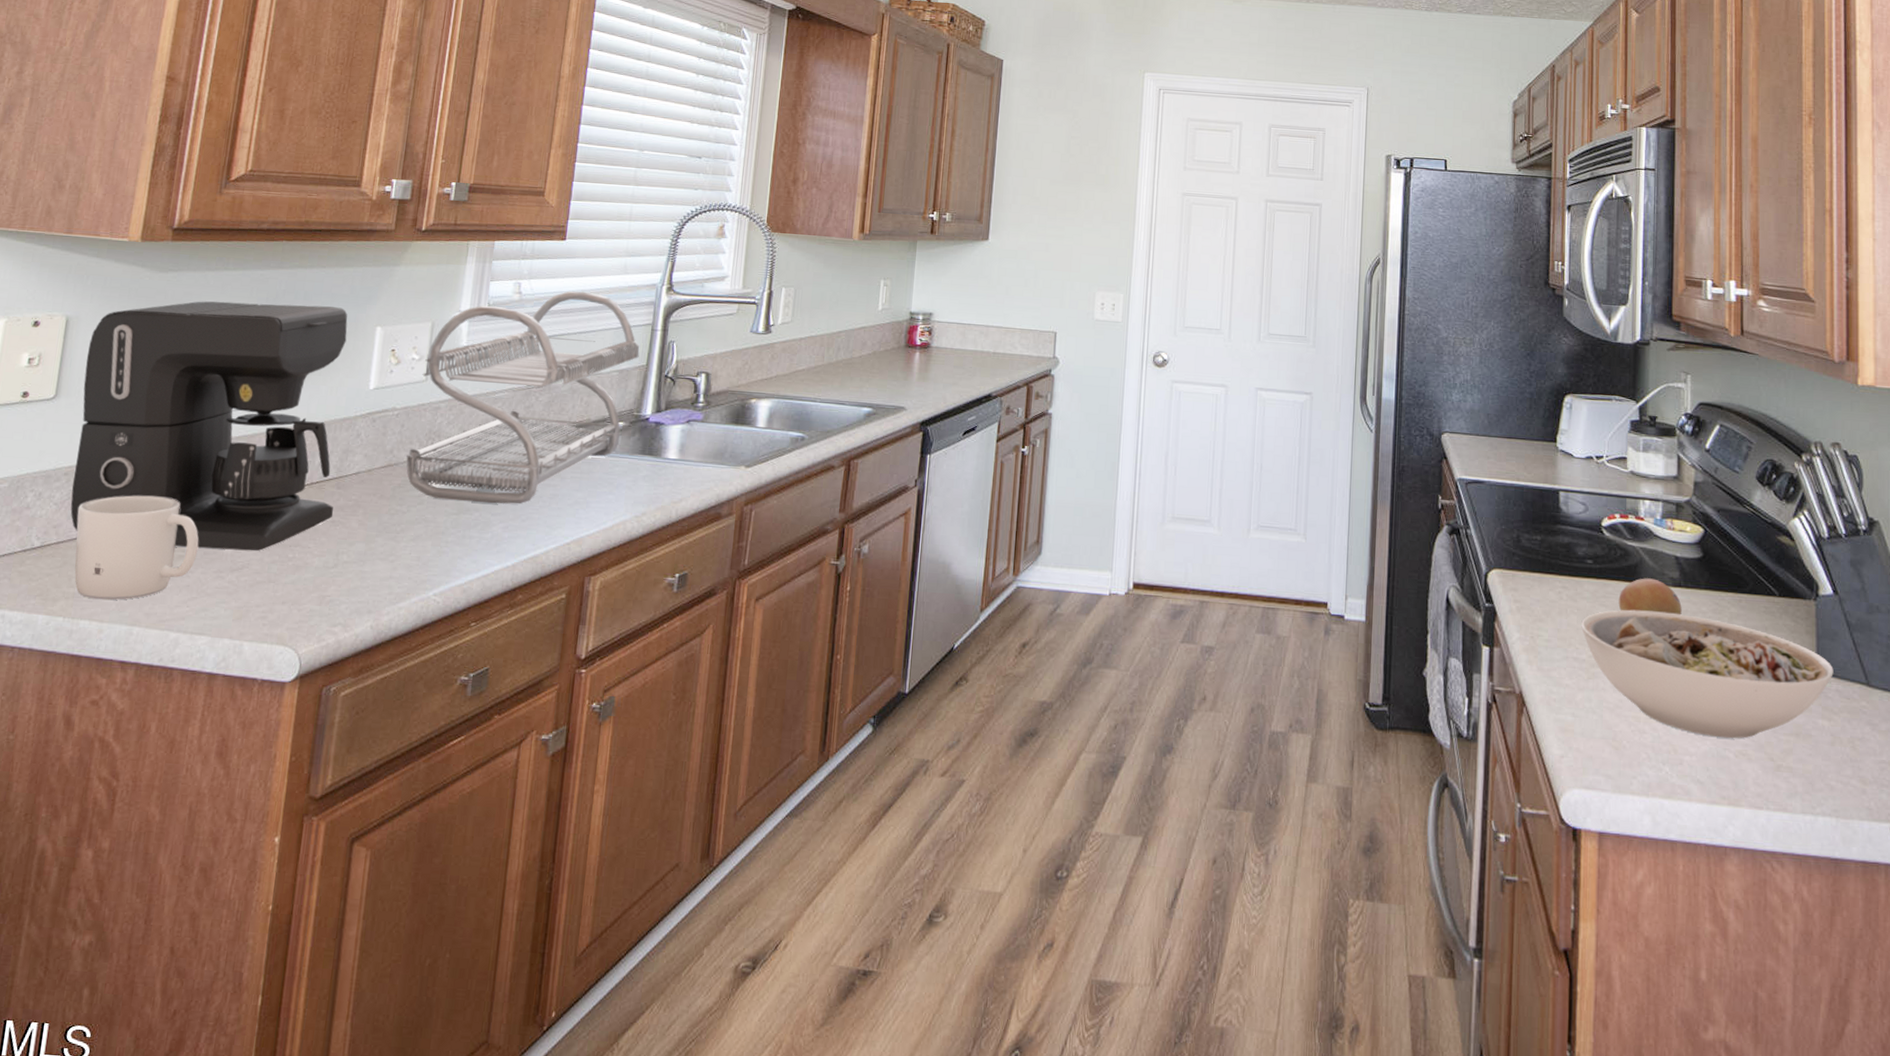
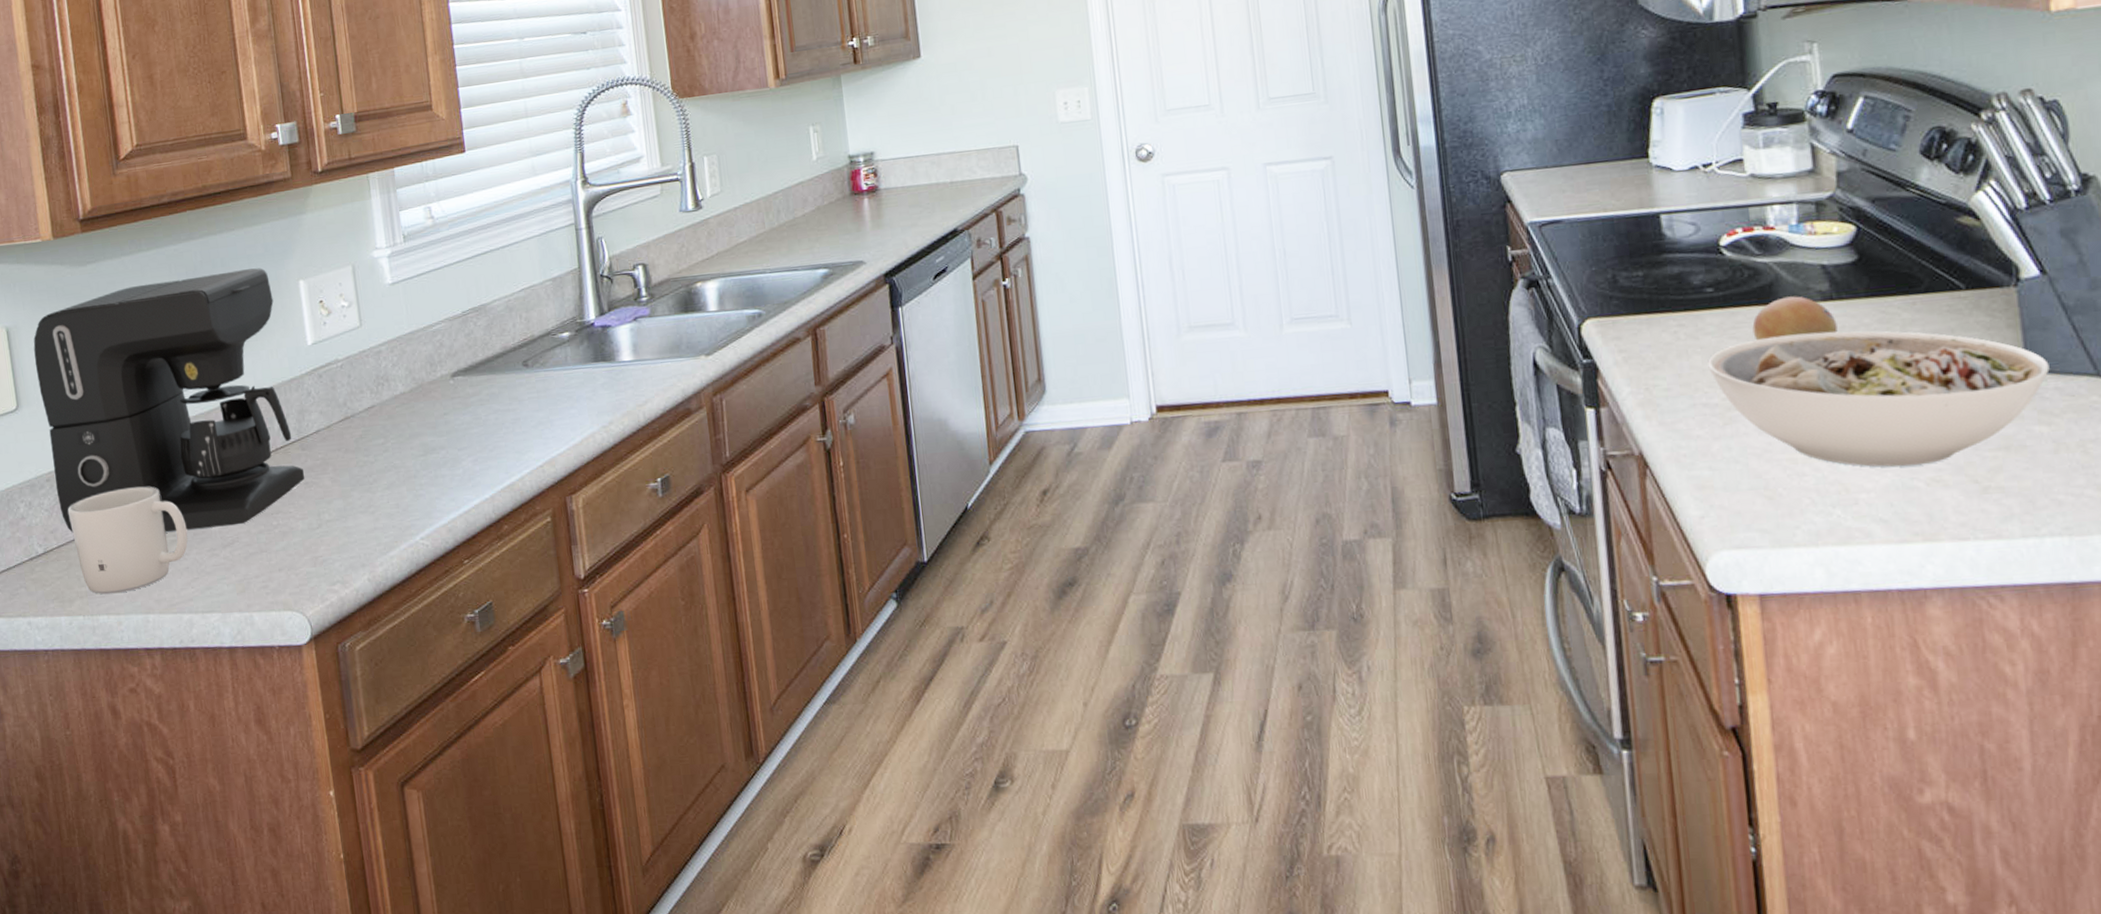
dish rack: present [405,290,640,504] -> none [355,202,569,443]

